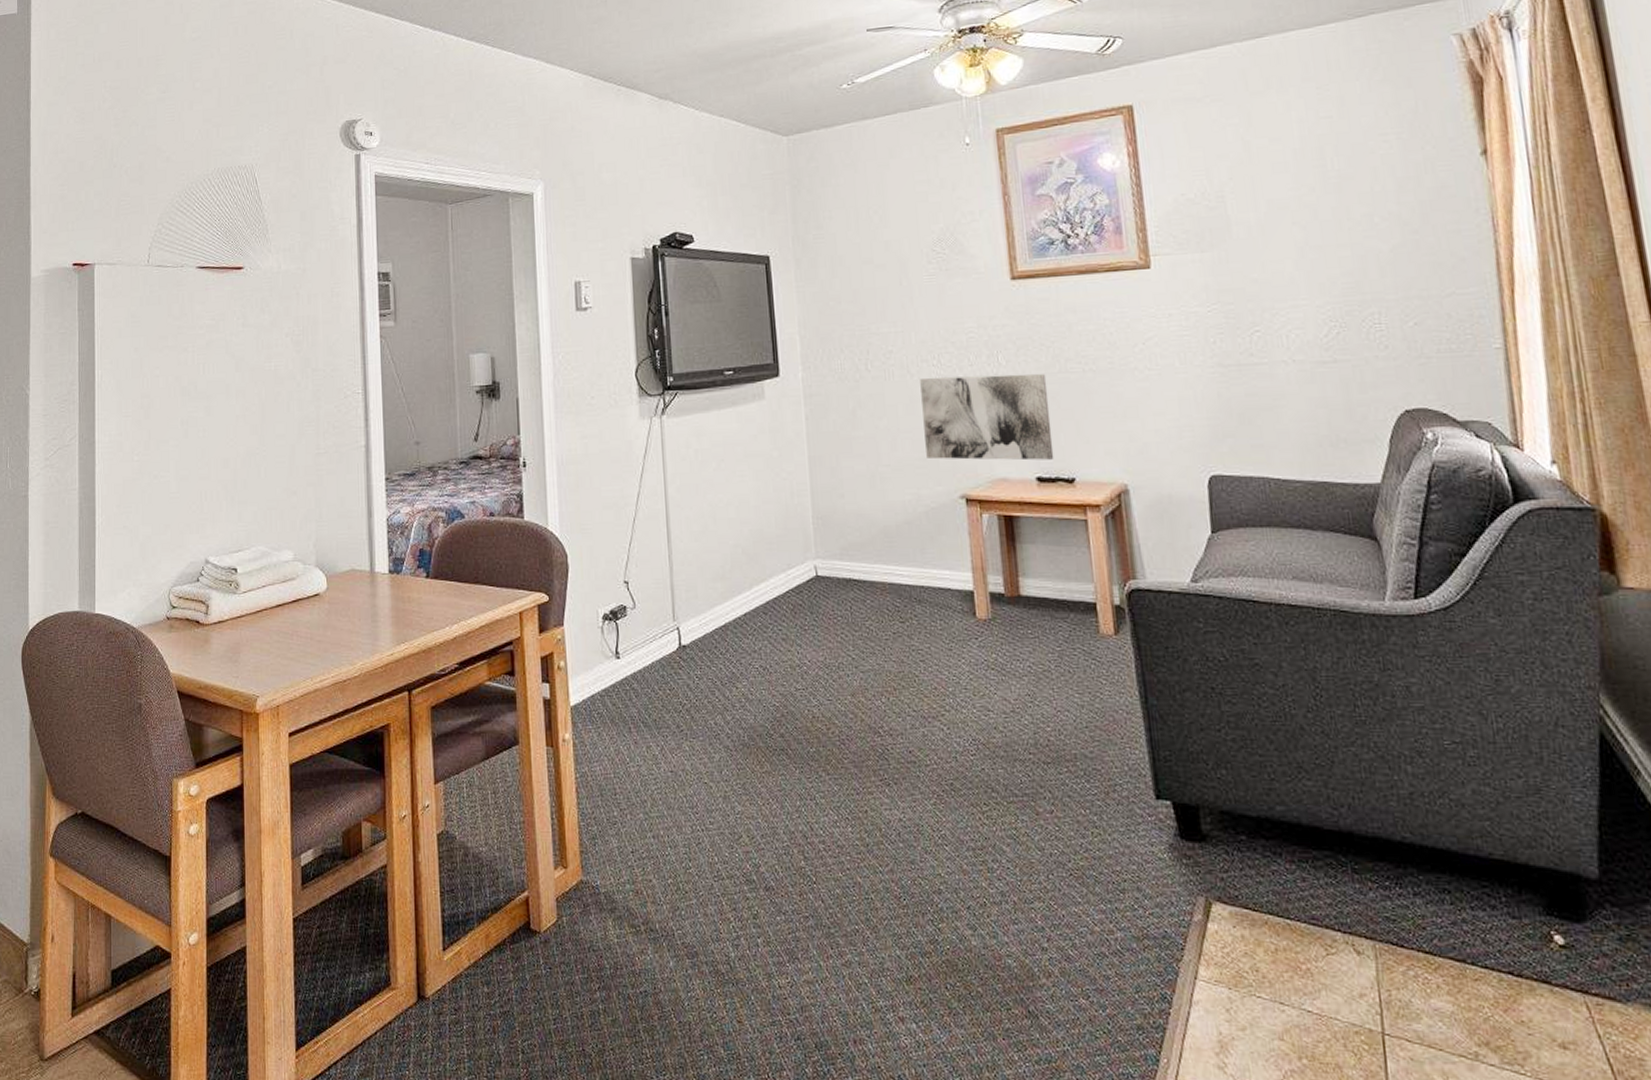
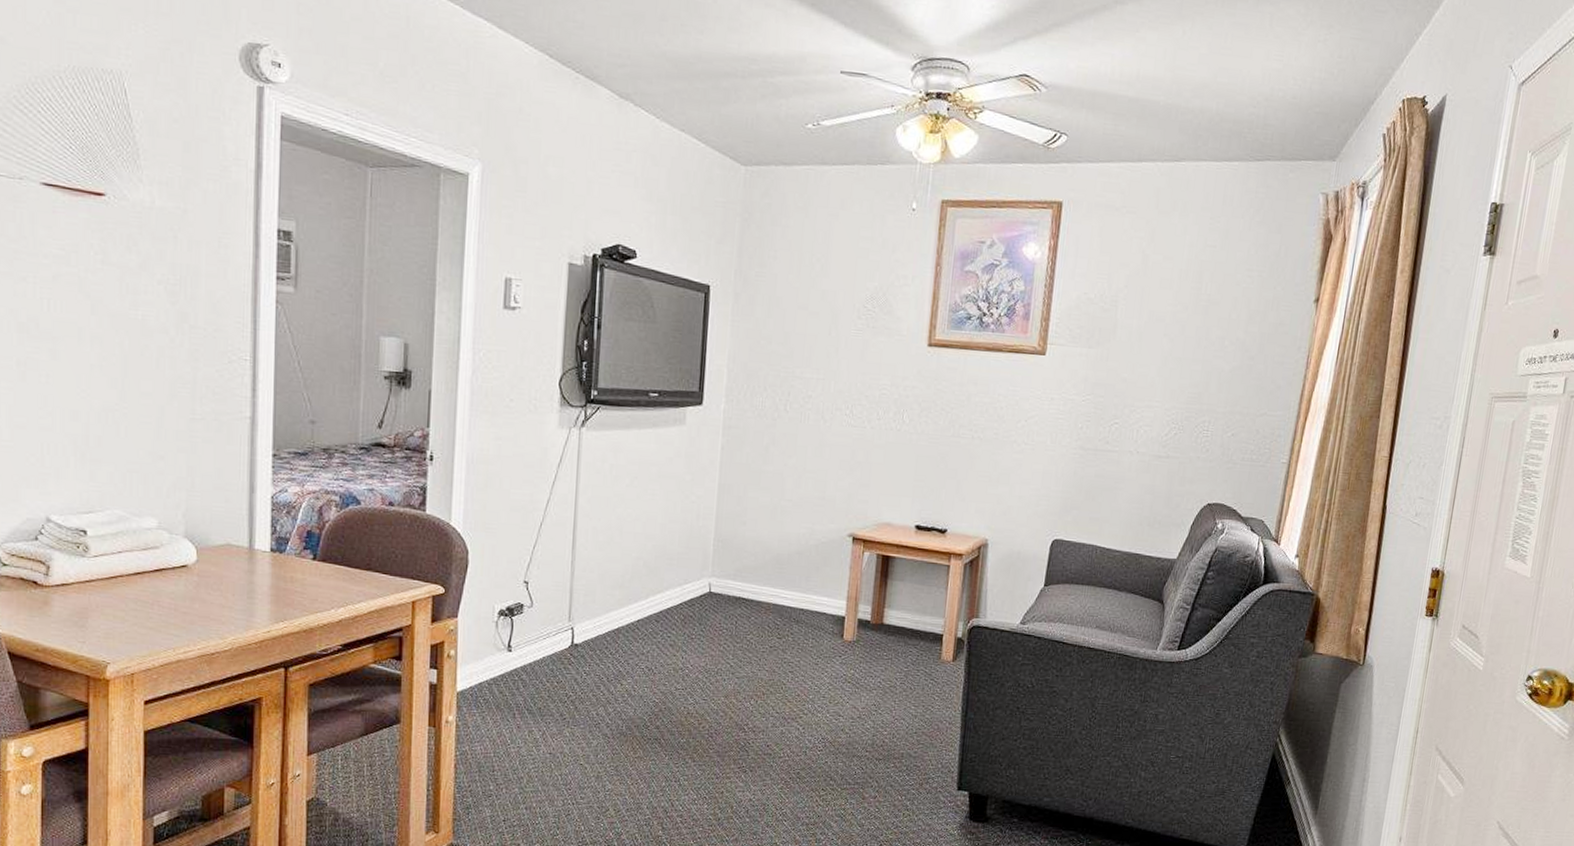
wall art: present [920,374,1054,461] -> none [825,426,941,512]

